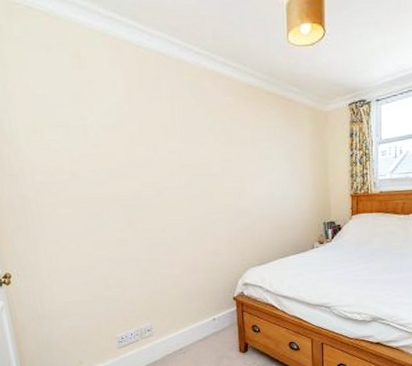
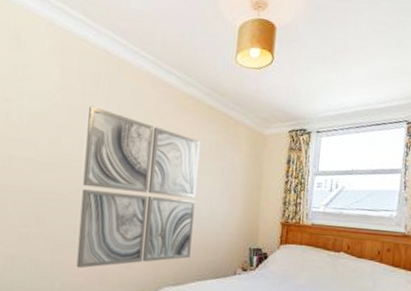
wall art: none [156,110,270,261] -> present [76,105,201,269]

